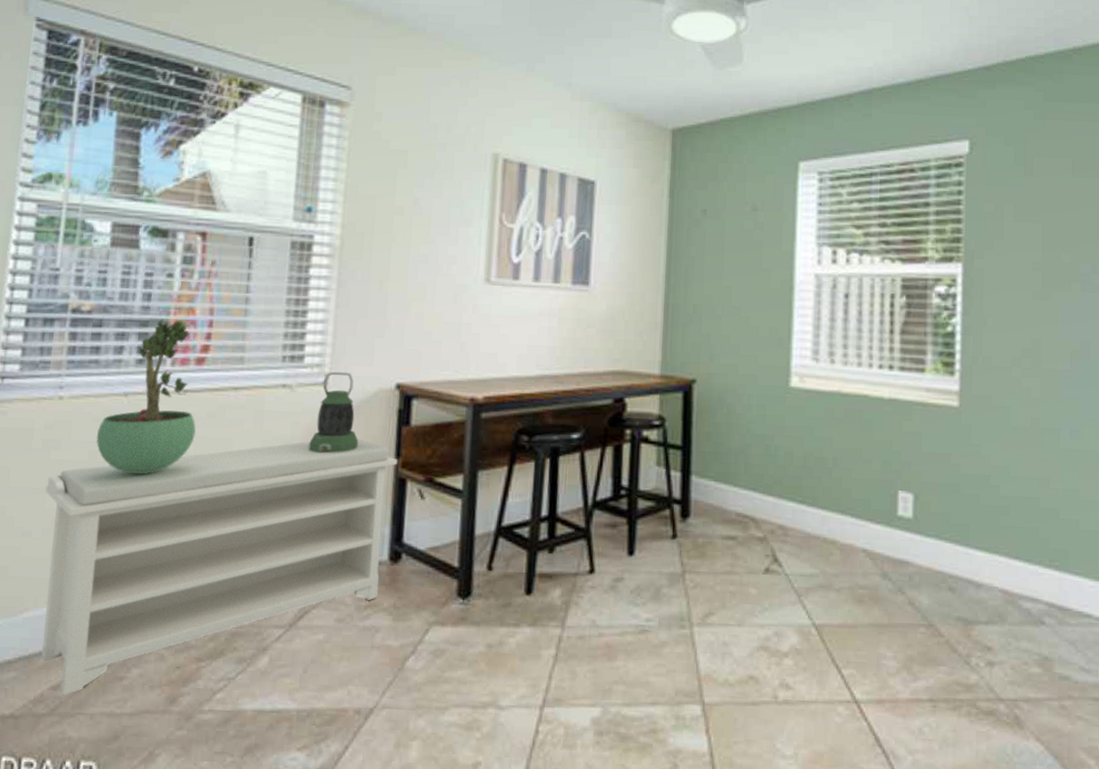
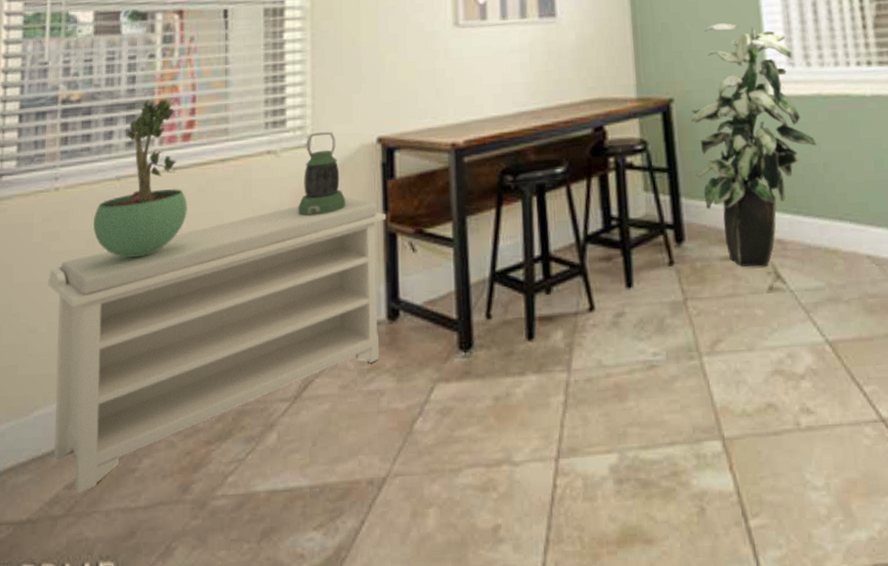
indoor plant: none [707,311,830,549] -> present [690,23,817,267]

